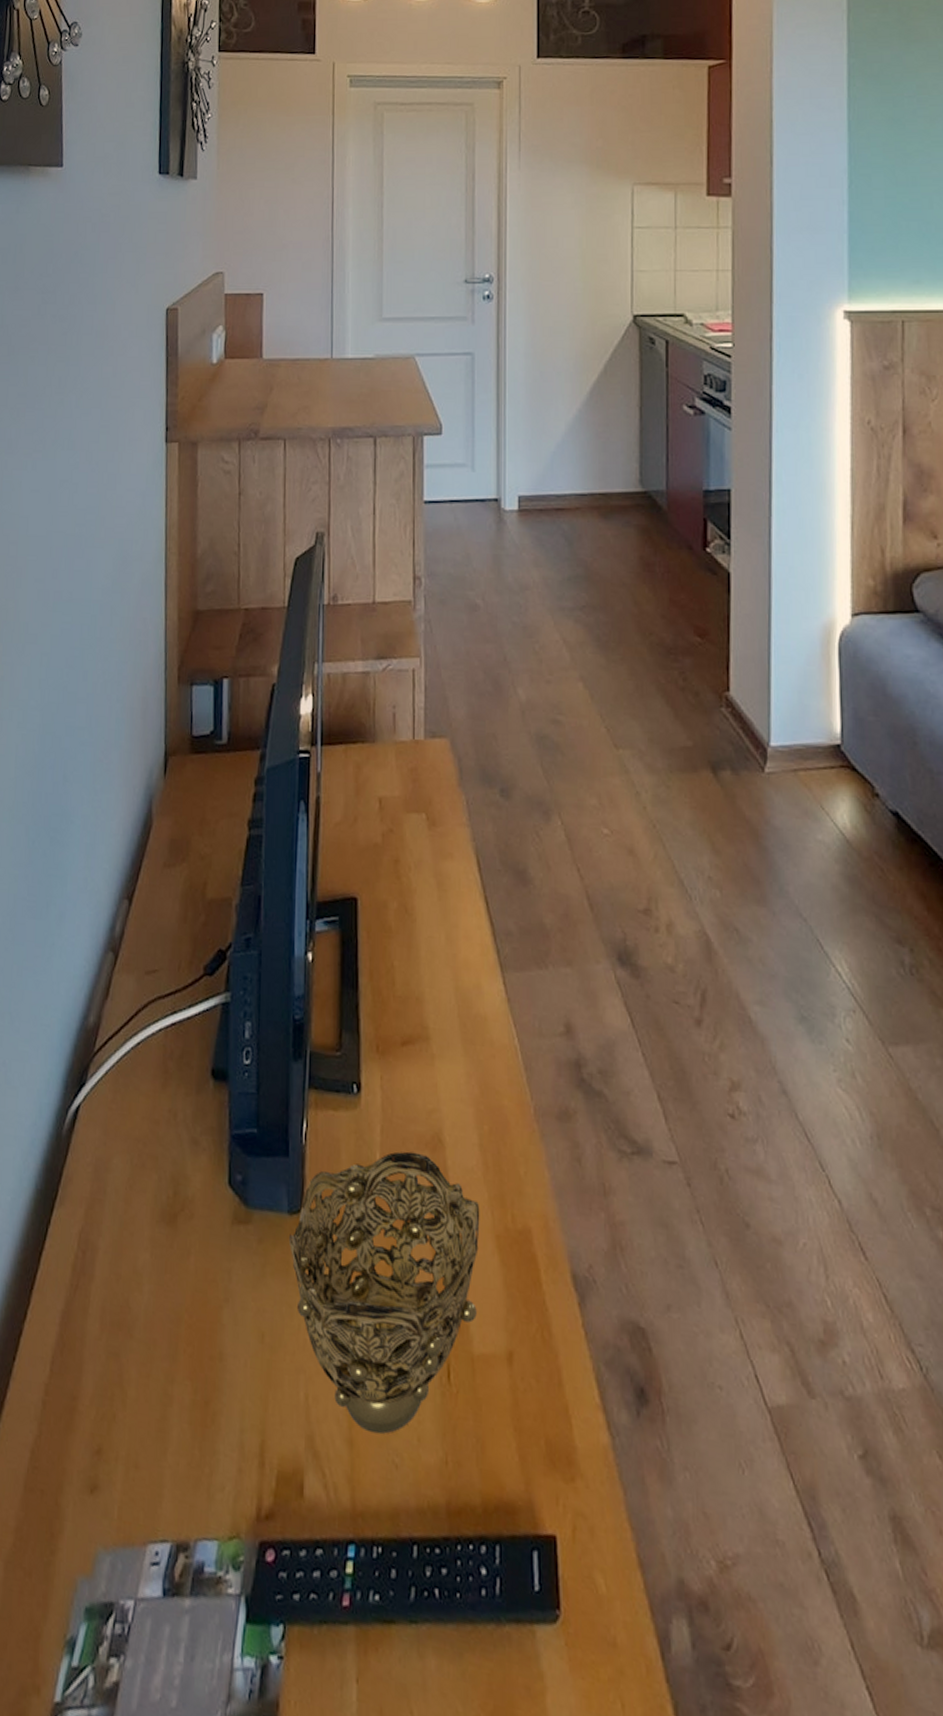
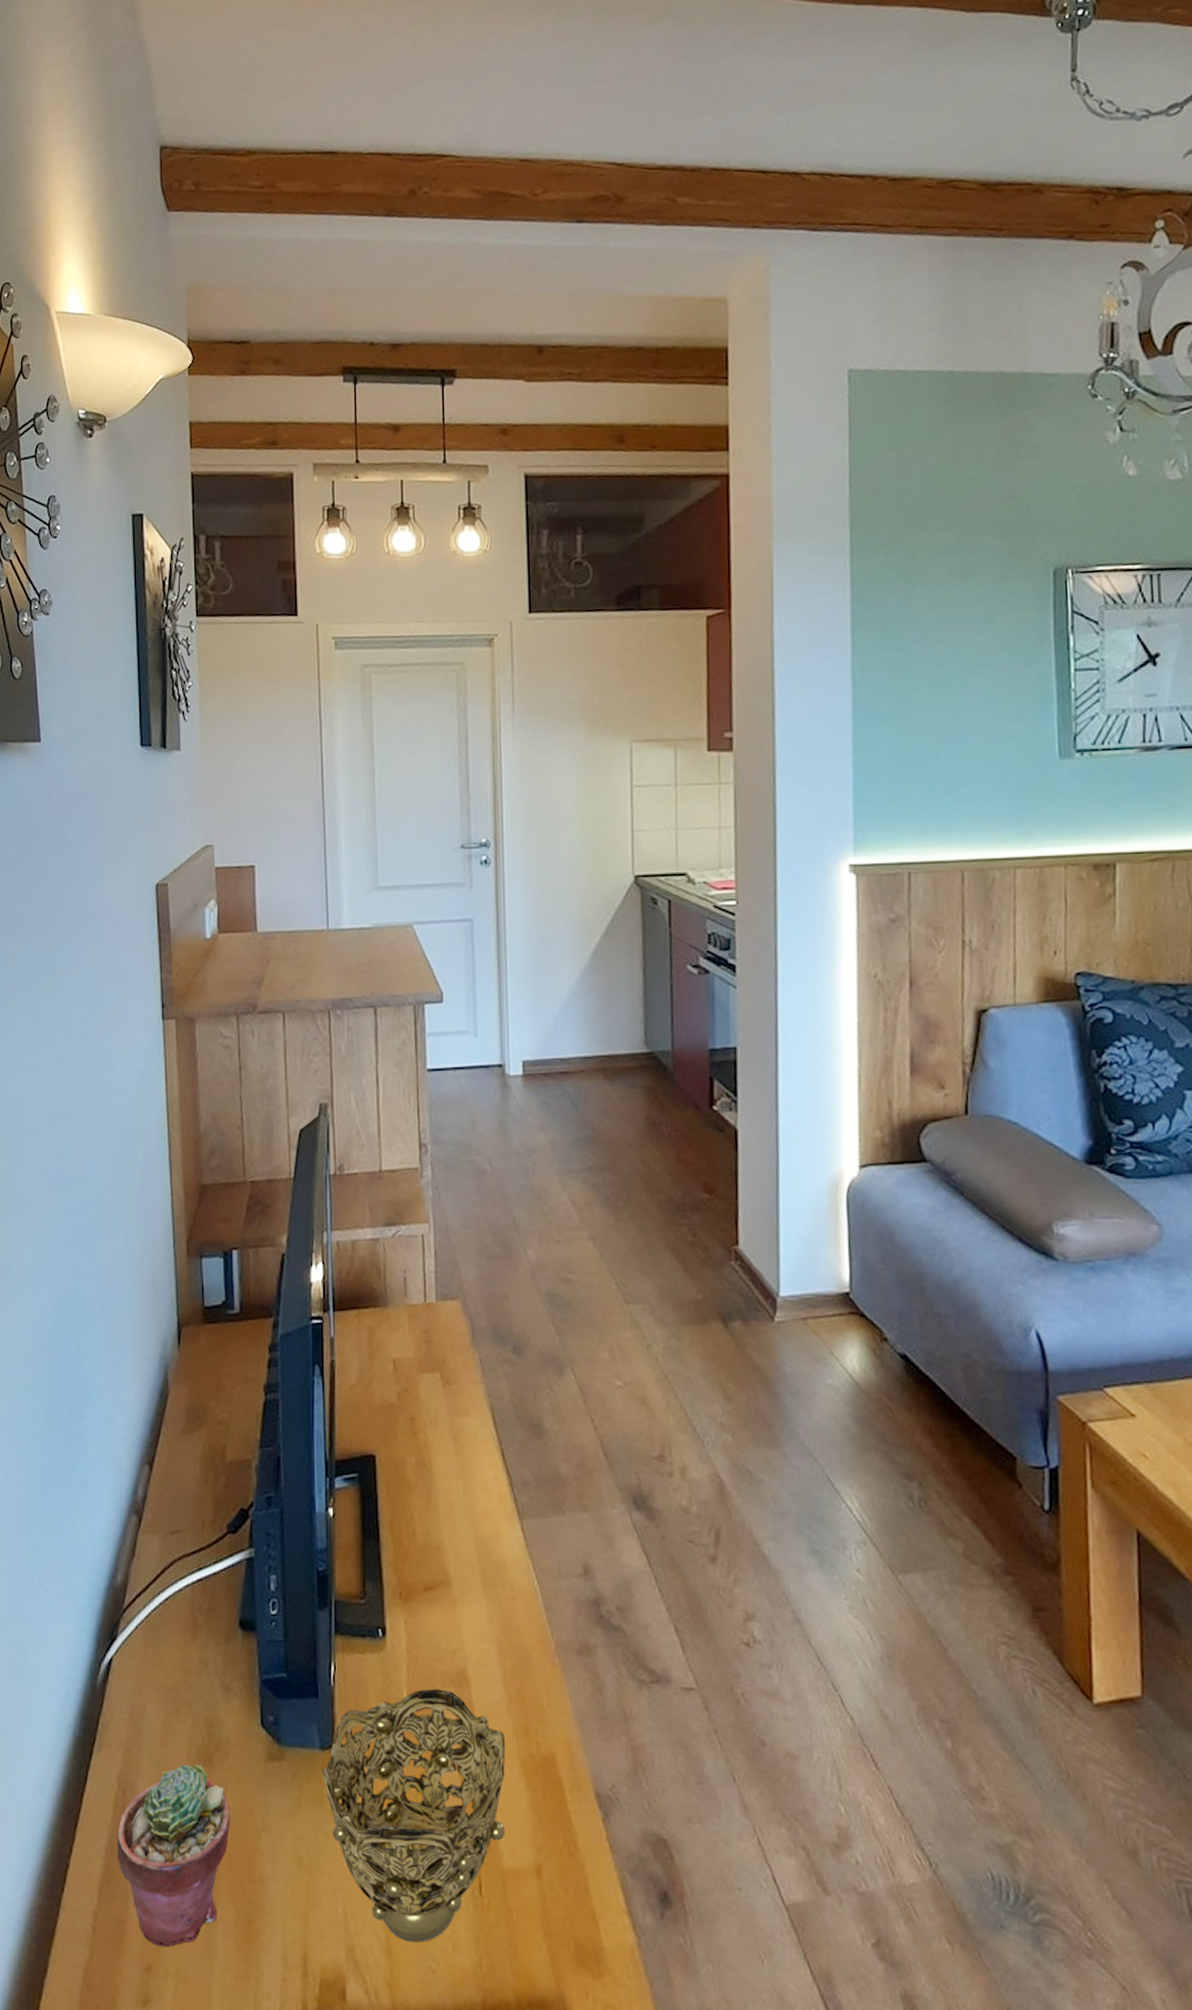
potted succulent: none [72,1224,193,1428] -> present [116,1764,231,1948]

